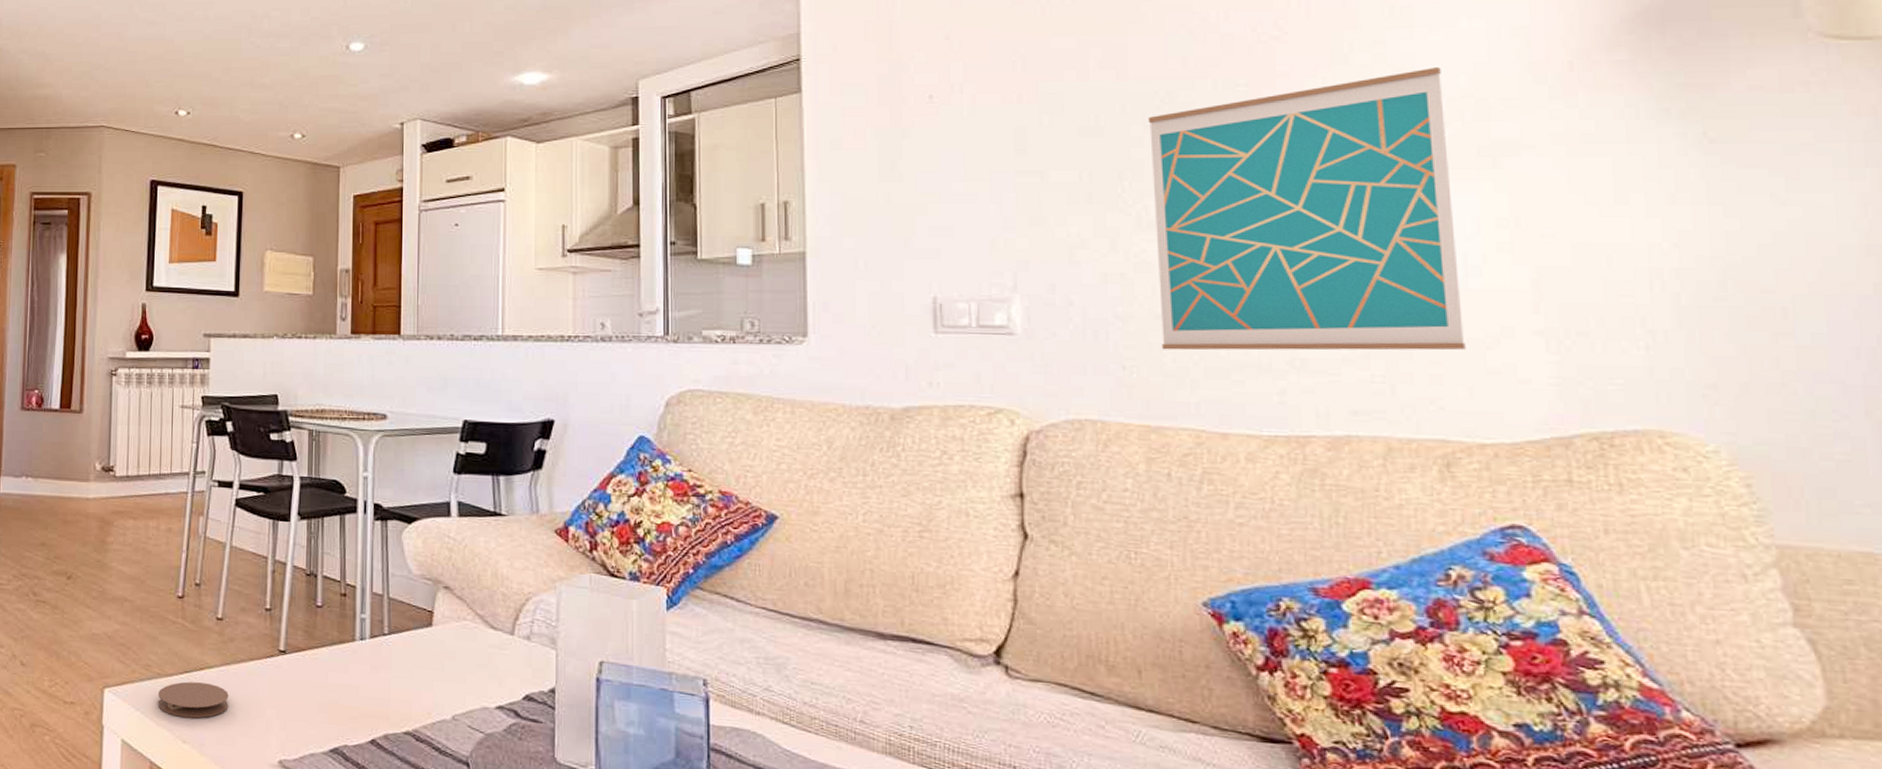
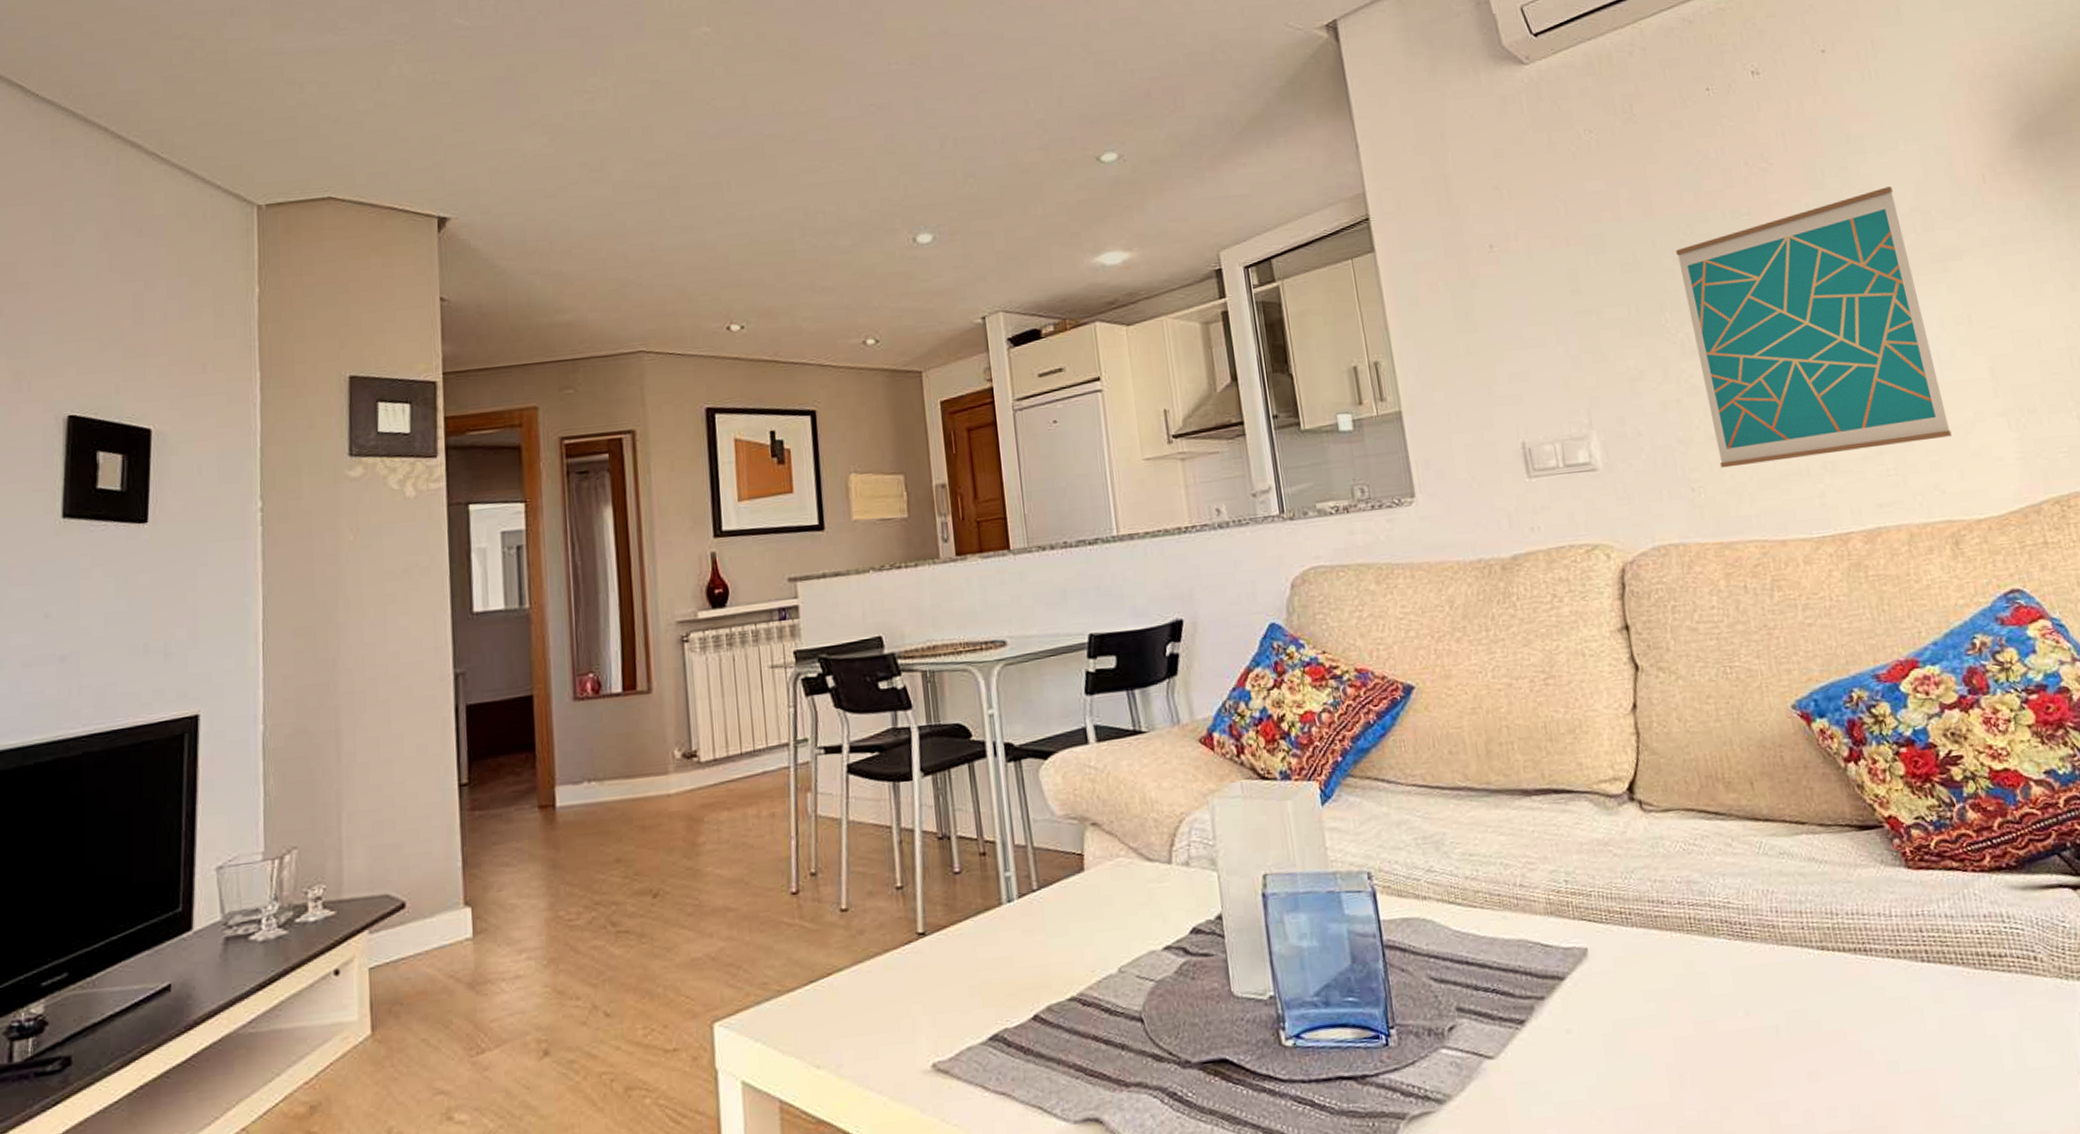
coaster: present [158,681,229,719] -> none [780,989,866,1039]

